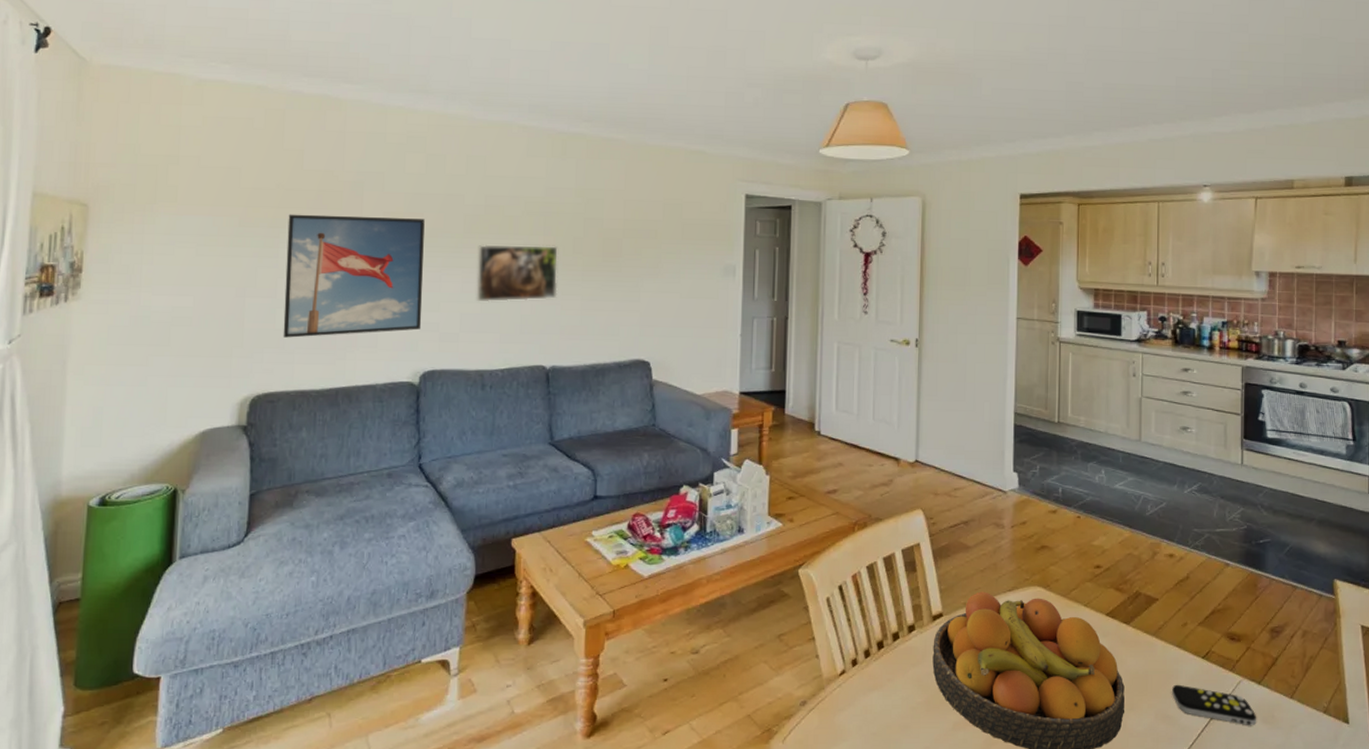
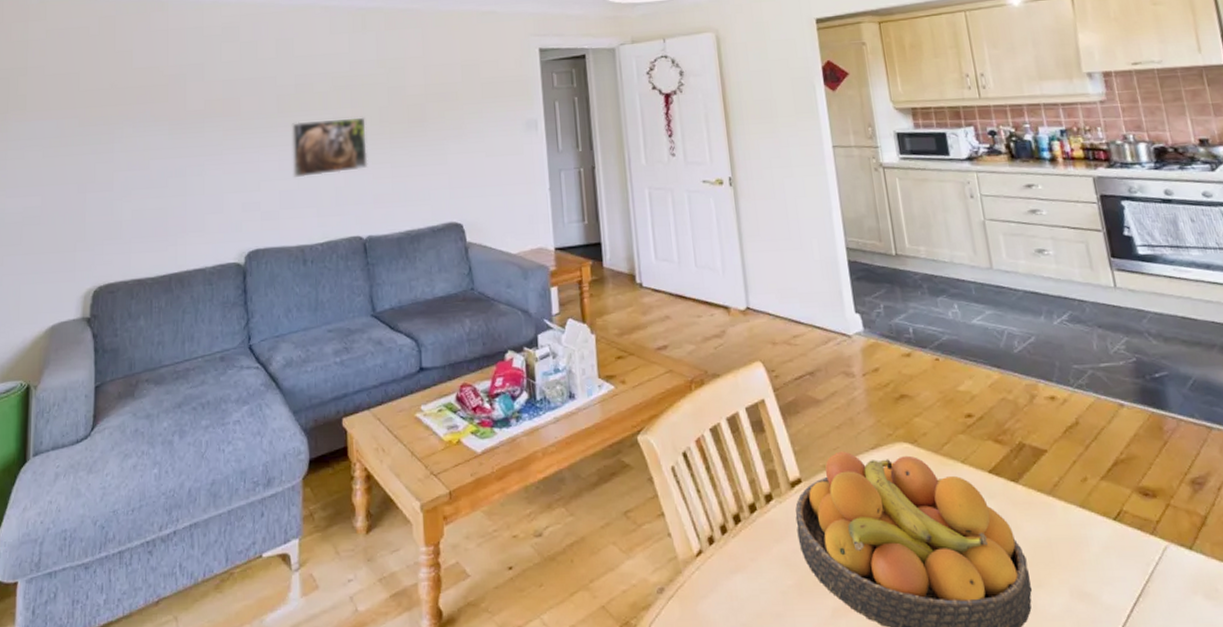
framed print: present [283,214,425,338] -> none [120,103,244,229]
remote control: present [1172,684,1257,726] -> none [1084,553,1198,603]

